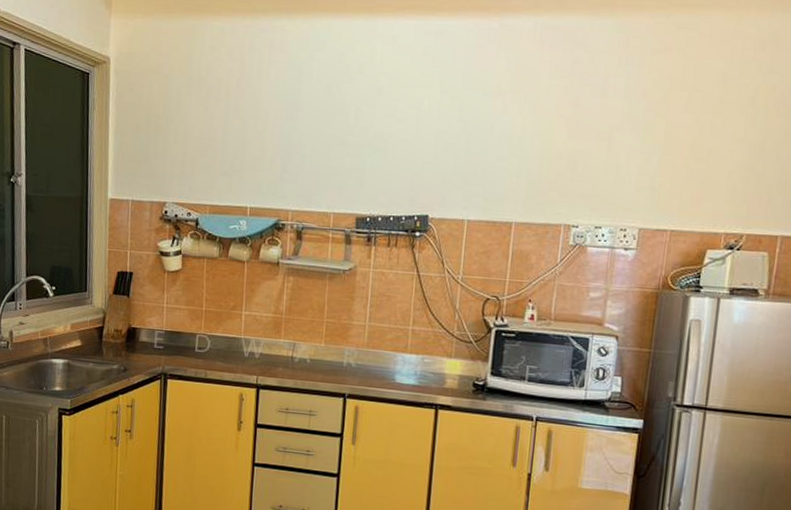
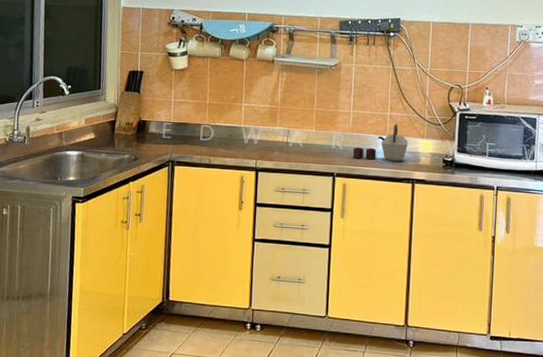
kettle: none [367,340,433,384] -> present [352,124,408,162]

